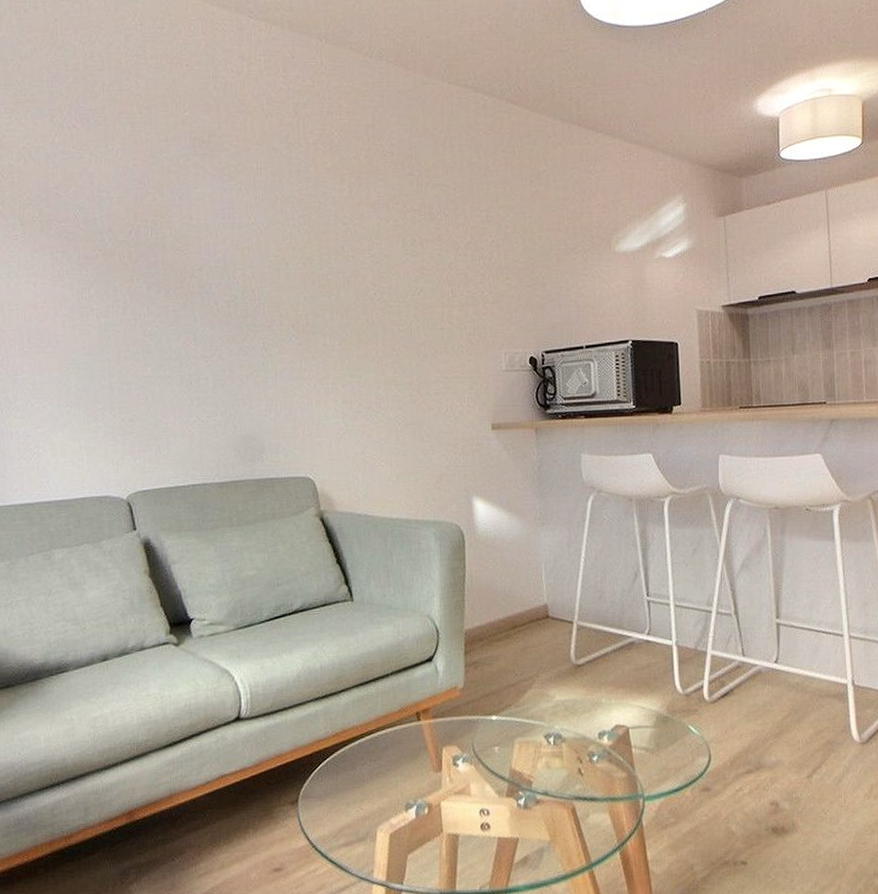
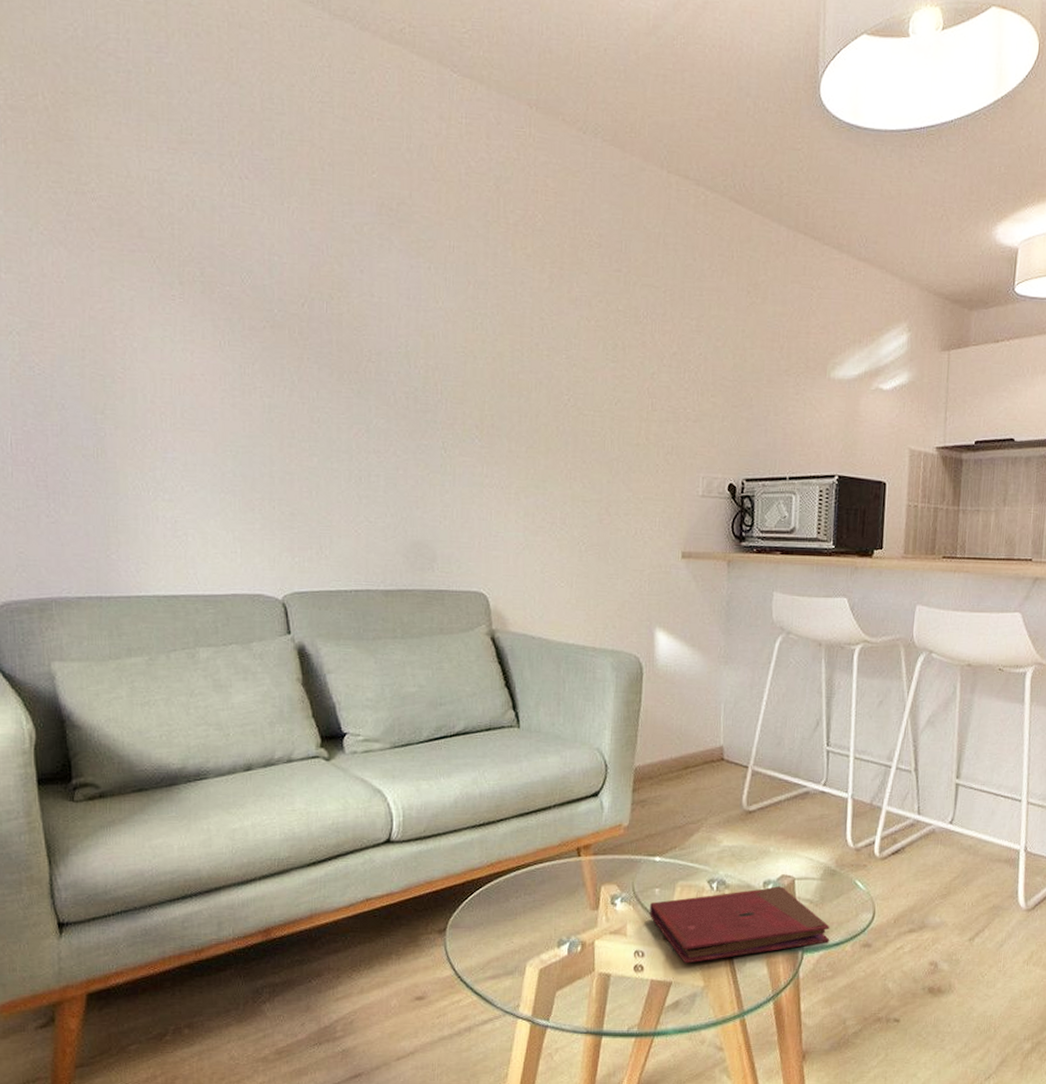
book: none [491,736,669,819] -> present [650,886,830,964]

